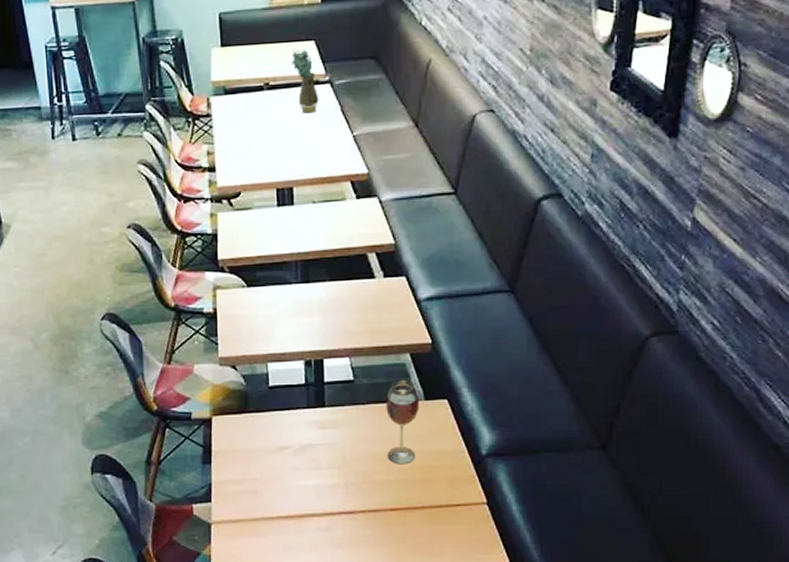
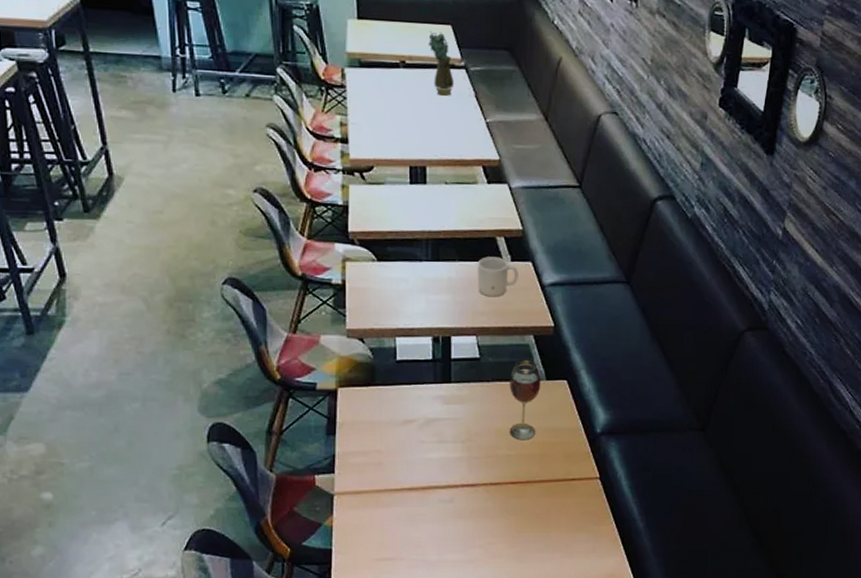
mug: none [348,274,392,316] -> present [477,257,518,297]

